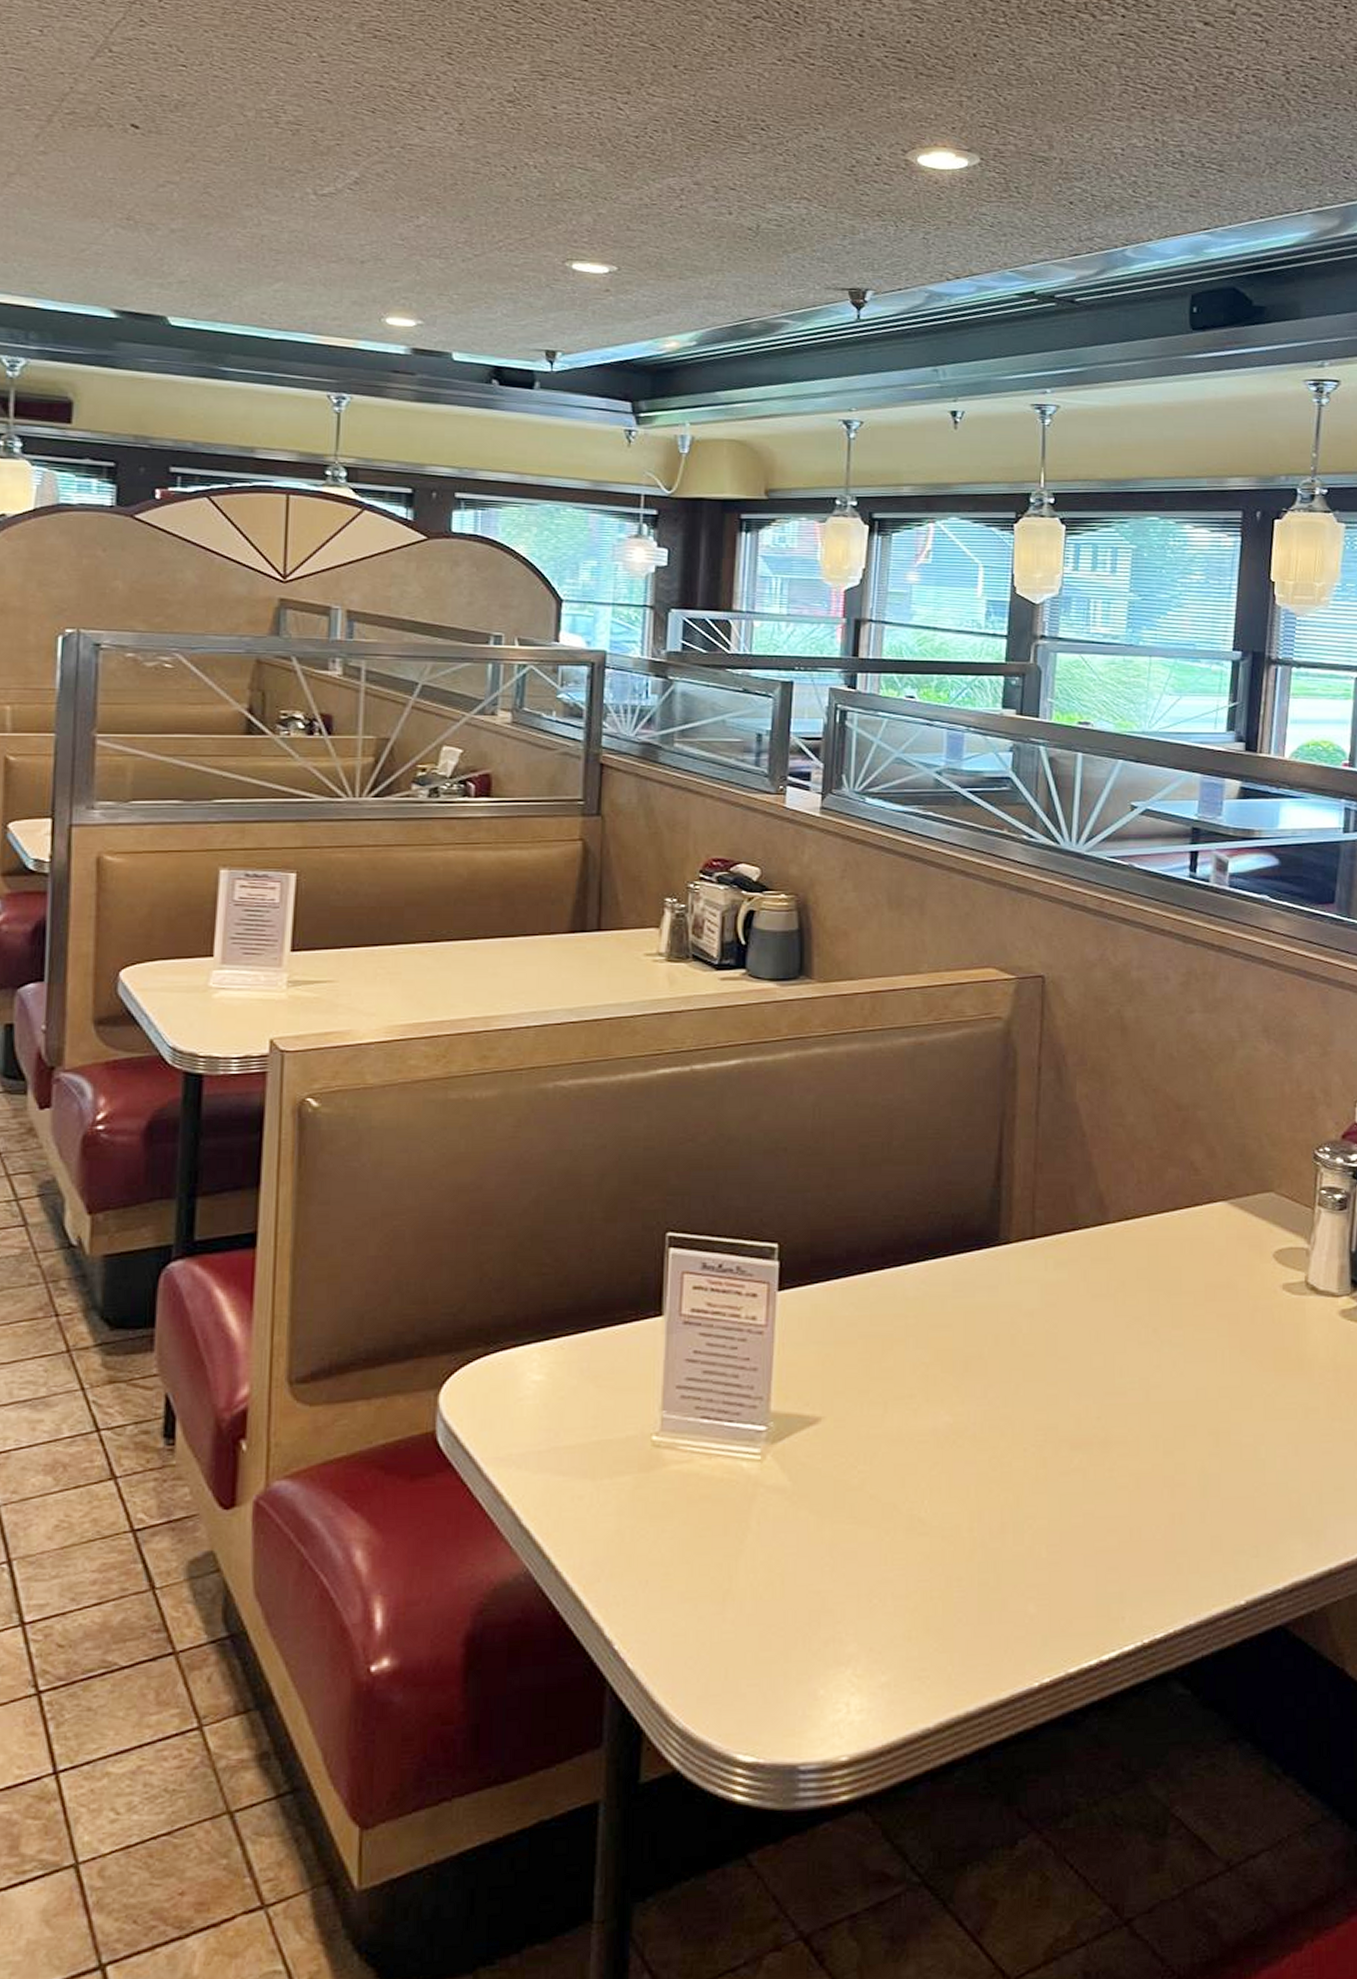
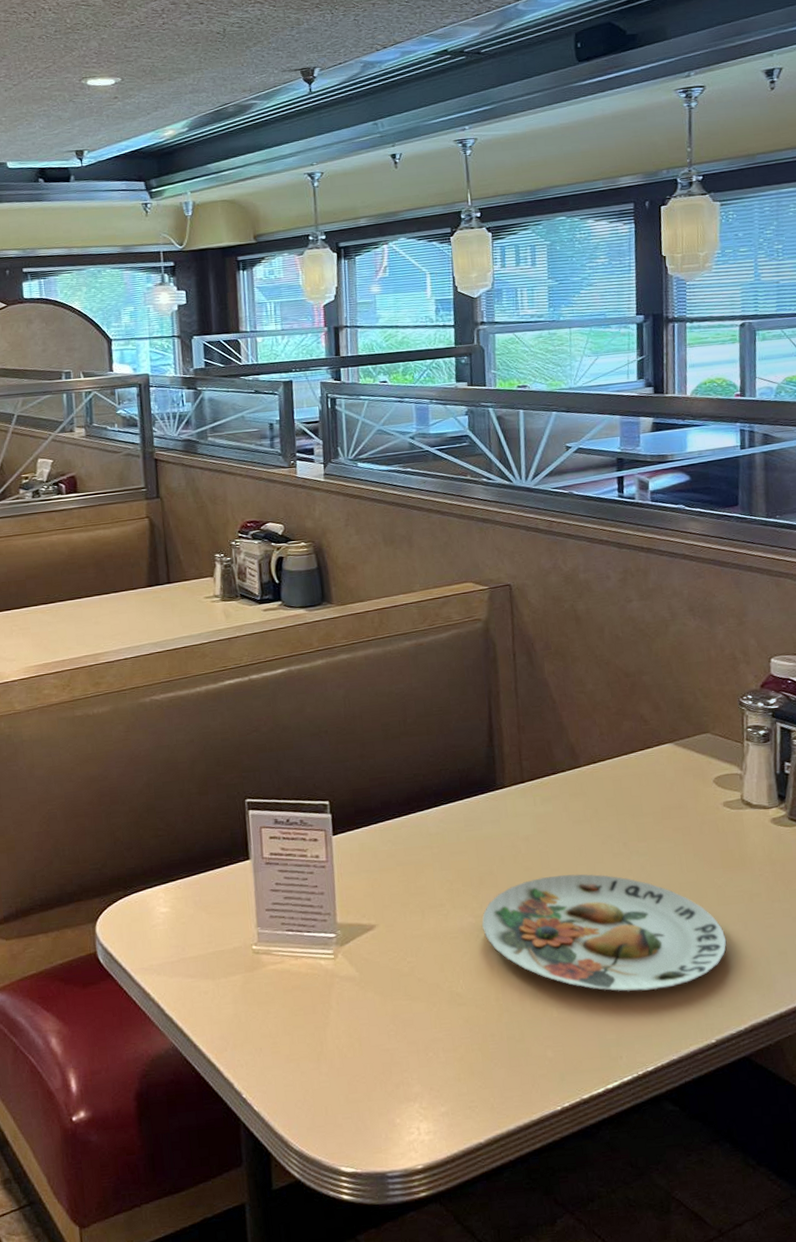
plate: none [962,1365,1271,1530] -> present [482,874,727,992]

